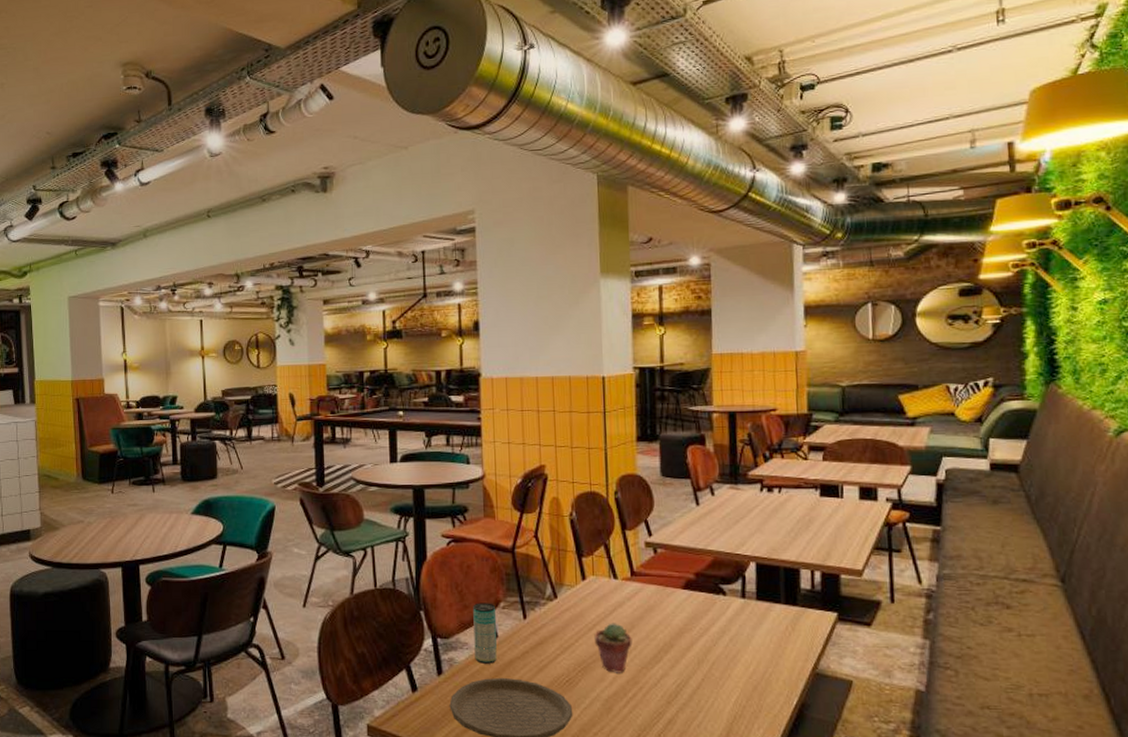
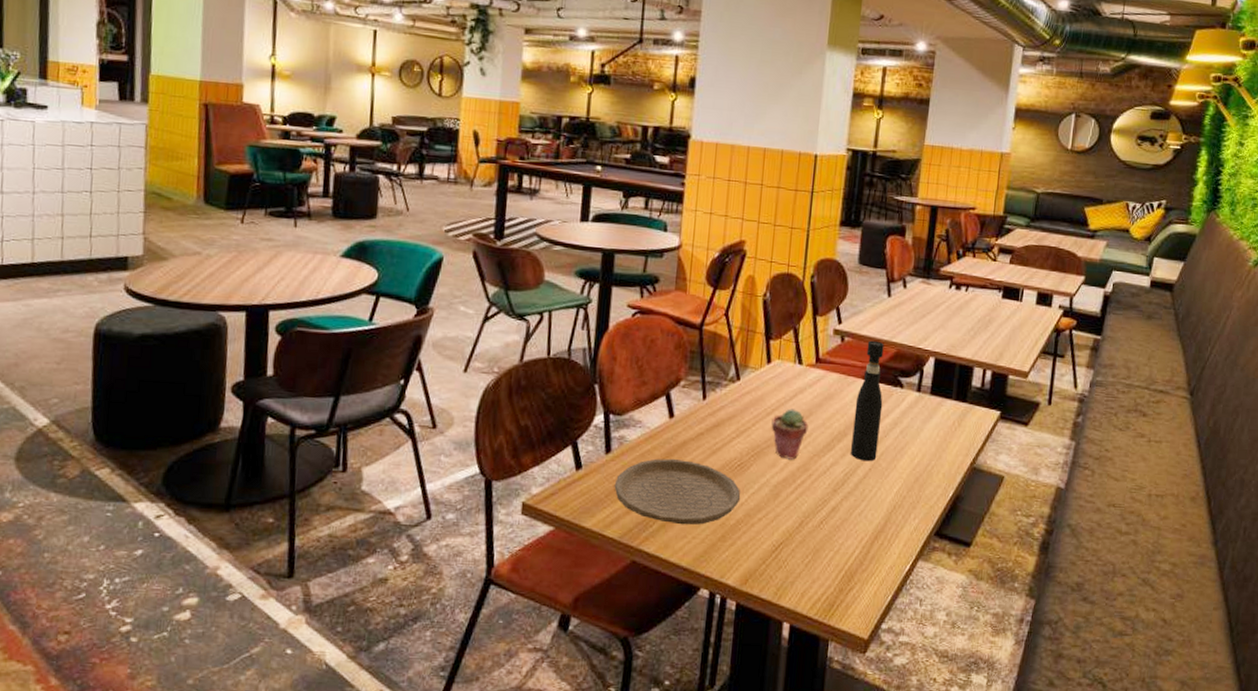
beverage can: present [473,603,497,664] -> none [647,379,676,444]
pepper grinder: none [677,550,708,672] -> present [850,340,884,462]

